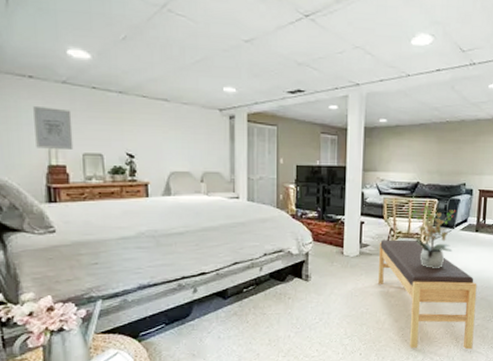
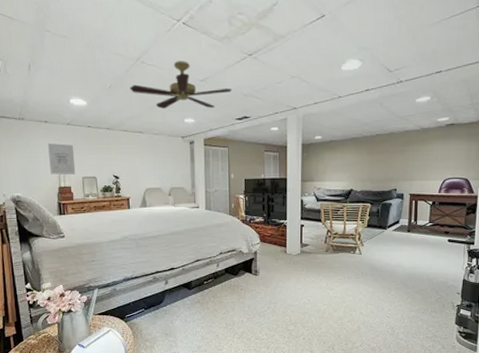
ceiling fan: none [151,13,283,76] -> present [130,61,232,109]
bench: present [377,239,477,350] -> none [317,240,411,339]
potted plant: present [403,203,456,268] -> none [339,207,388,265]

